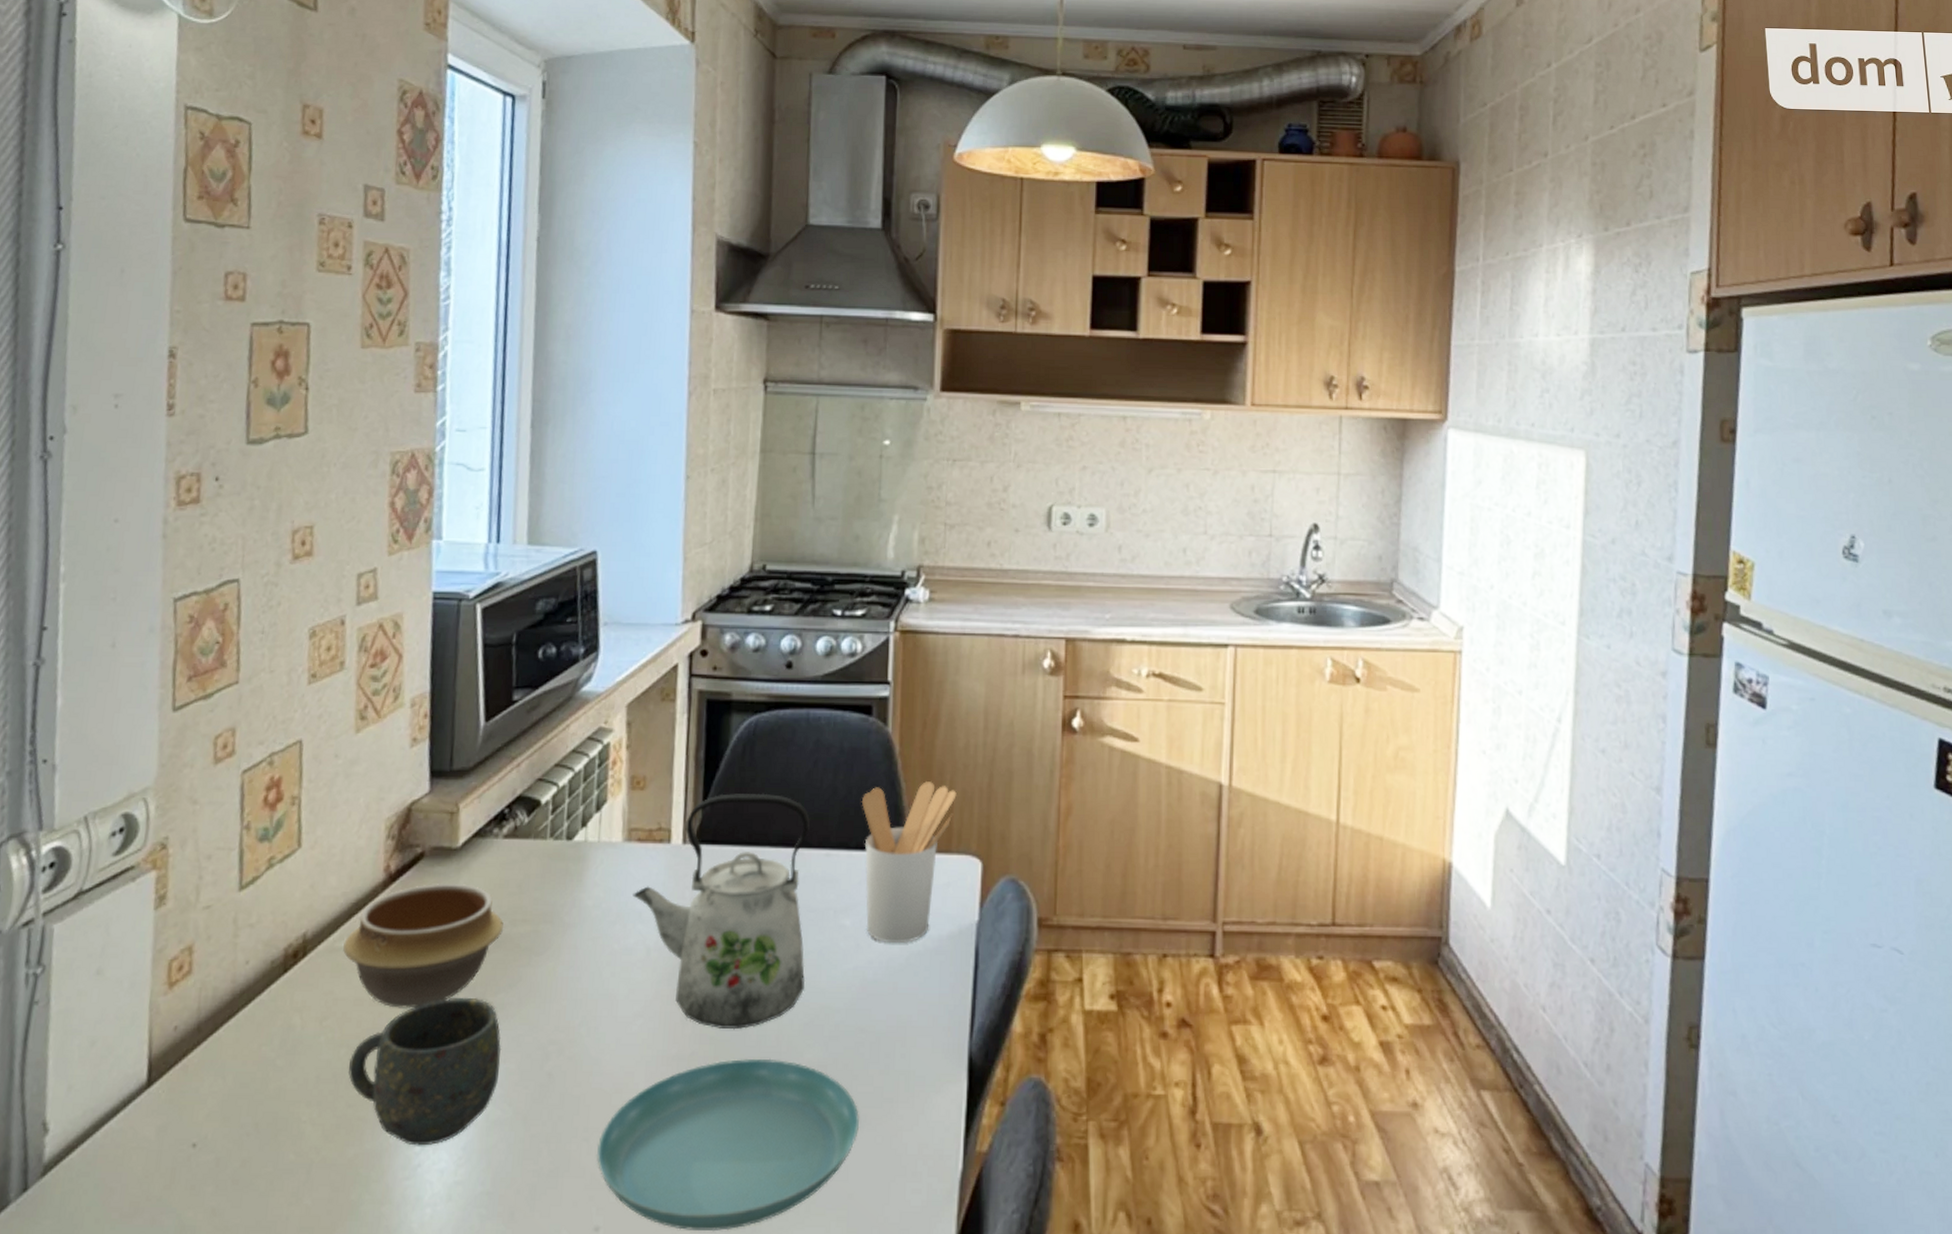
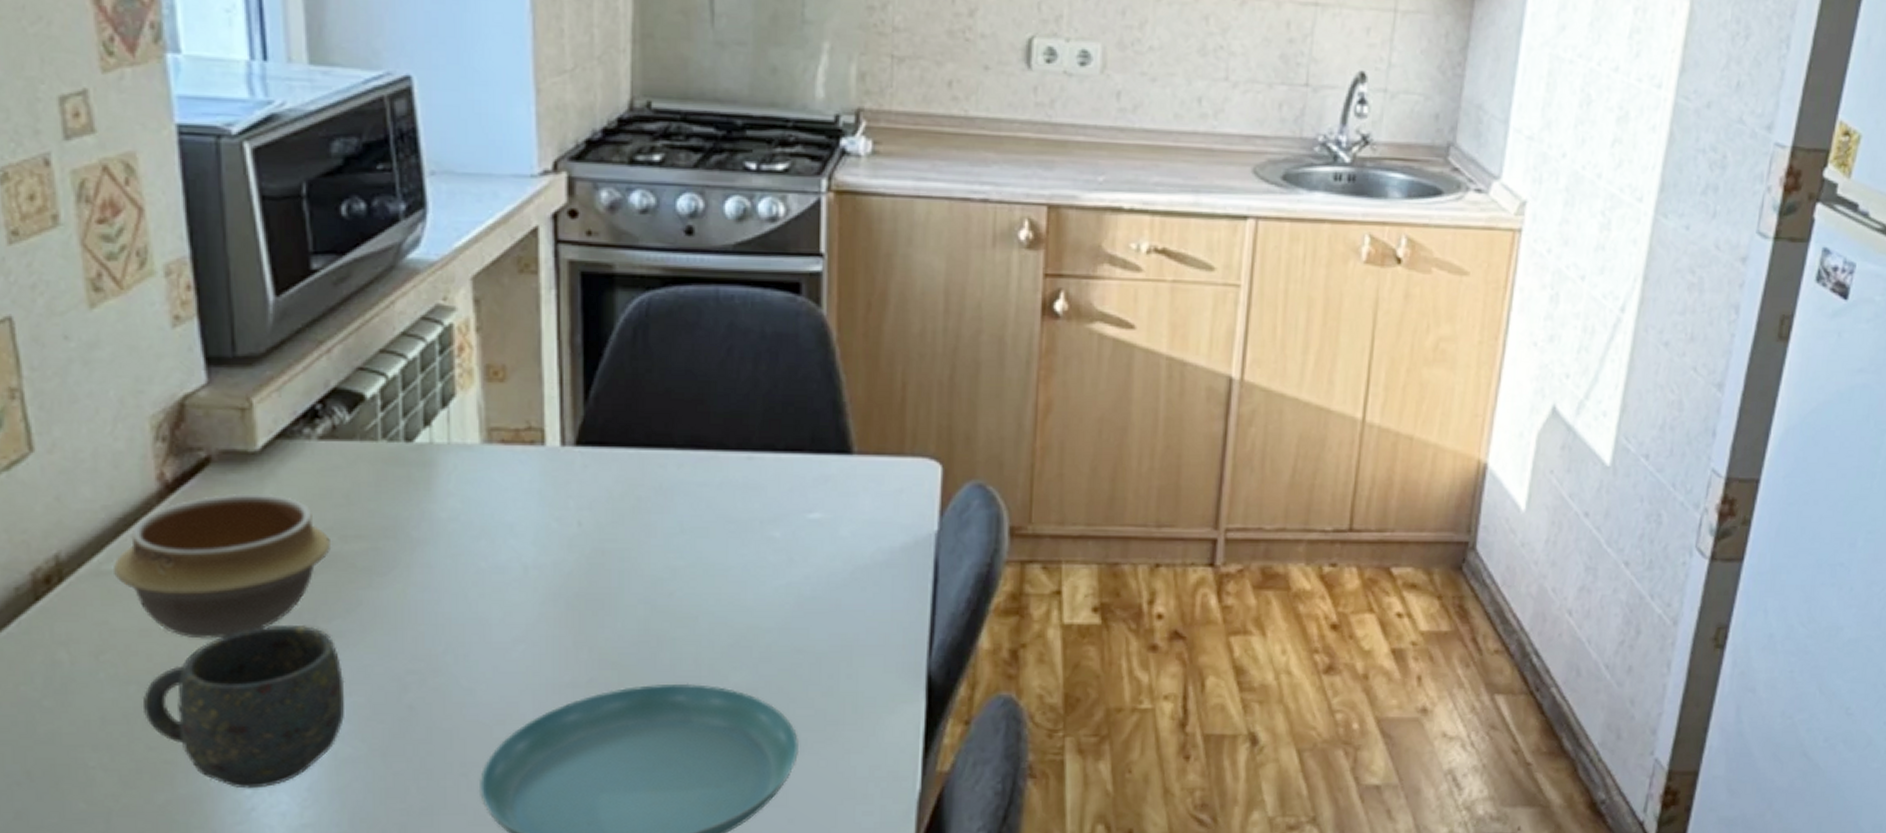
kettle: present [632,793,811,1030] -> none [500,386,728,654]
utensil holder: present [861,781,957,944] -> none [790,373,910,557]

